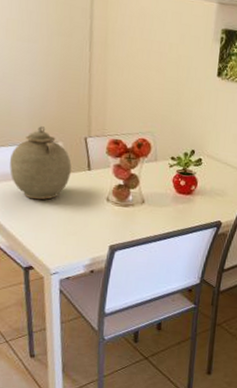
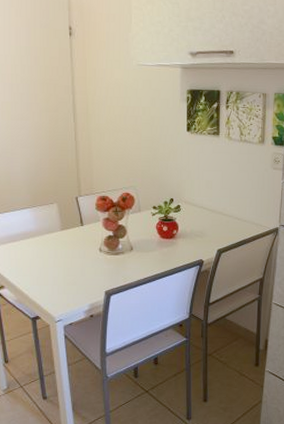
teapot: present [10,126,72,200] -> none [13,191,66,256]

